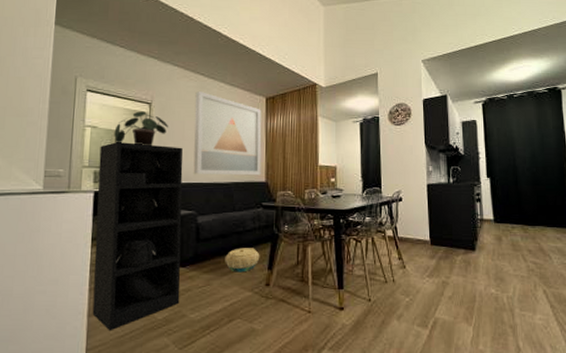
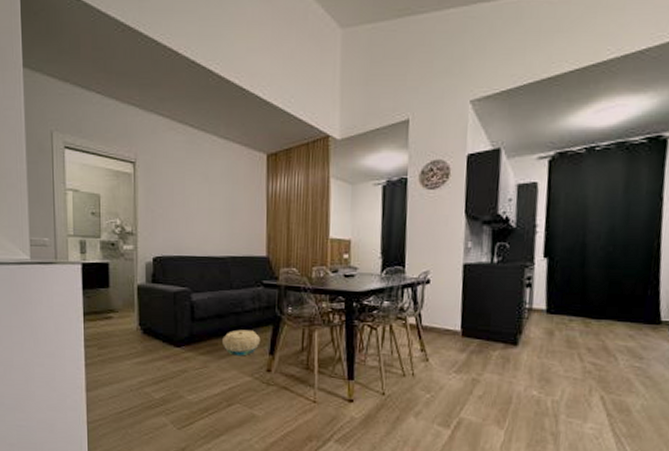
shelving unit: present [92,142,183,331] -> none [84,208,176,407]
potted plant: present [114,111,168,147] -> none [97,172,155,214]
wall art: present [193,90,262,176] -> none [184,146,262,250]

